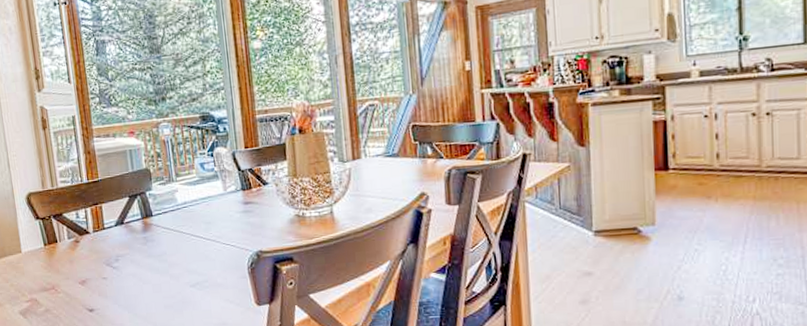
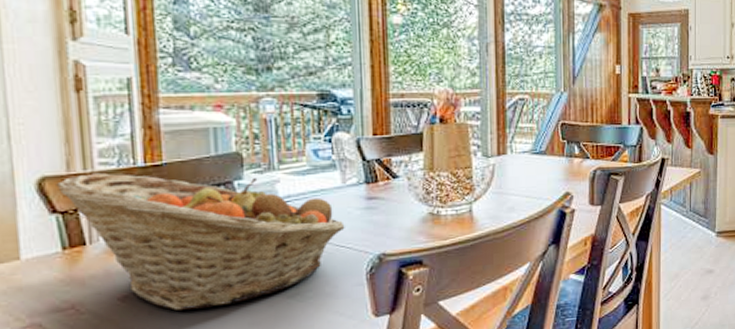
fruit basket: none [37,189,229,293] -> present [55,173,345,311]

